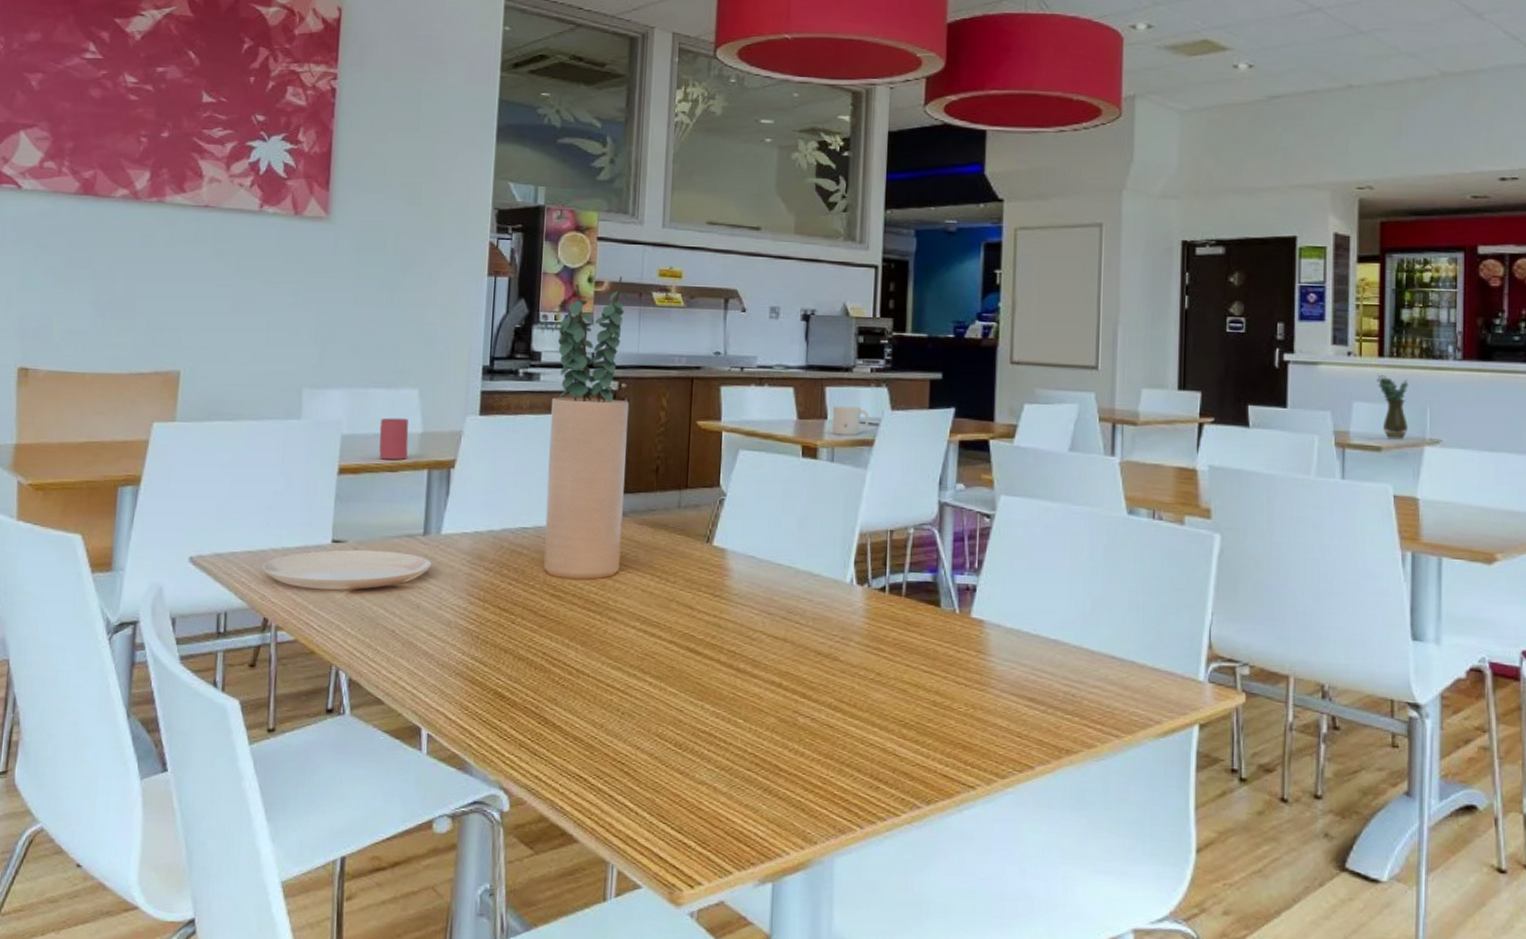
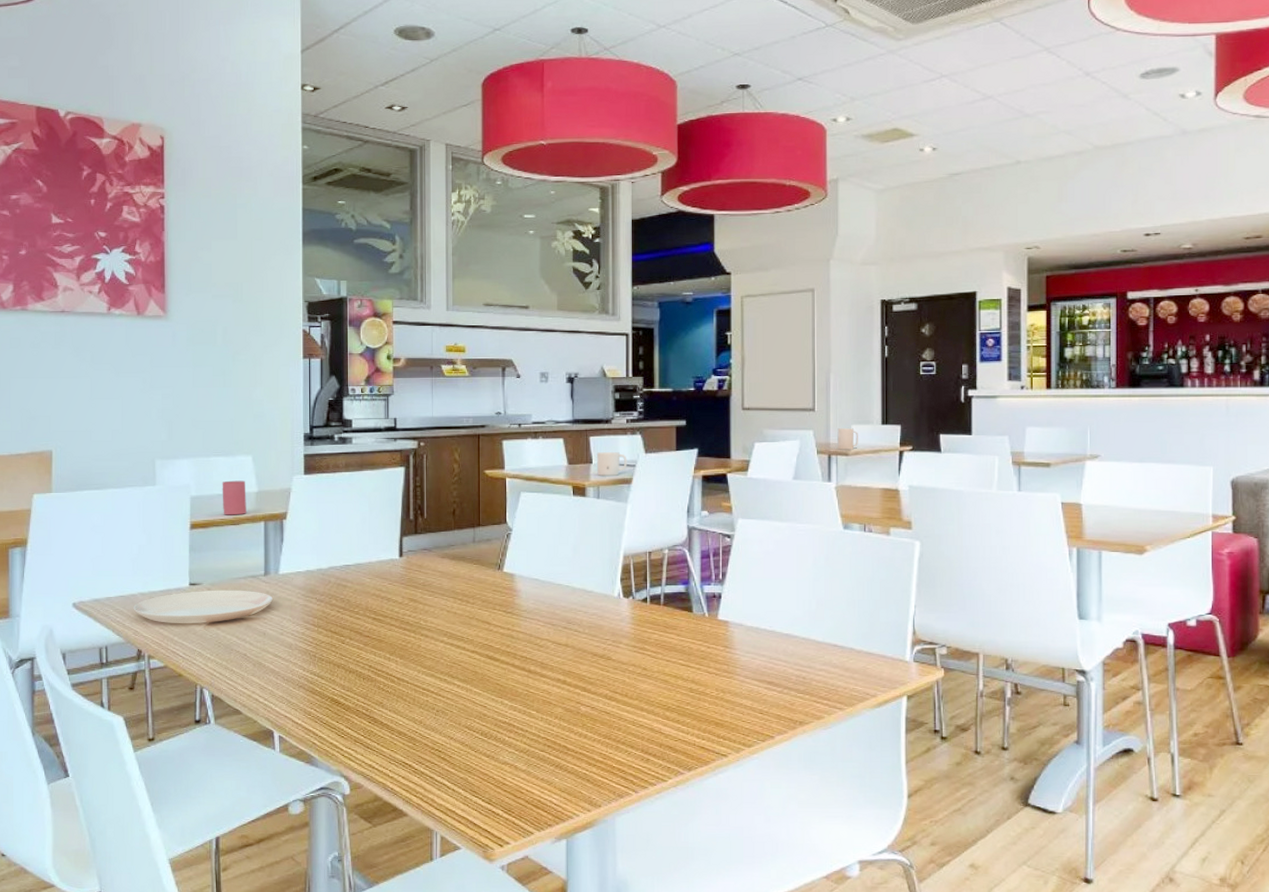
vase: present [543,276,630,581] -> none [363,353,428,606]
mug: none [1124,392,1149,419] -> present [837,428,858,450]
vase: present [1377,375,1408,440] -> none [1046,404,1072,457]

